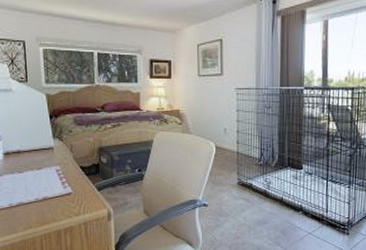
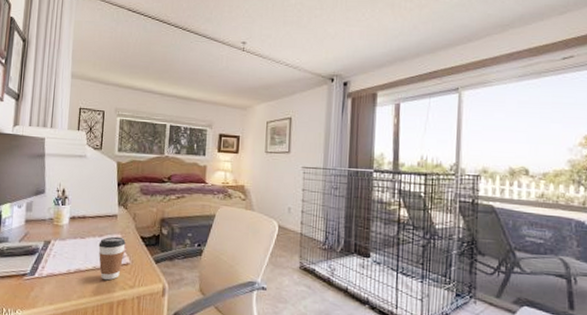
coffee cup: none [38,168,66,211] -> present [98,236,126,281]

